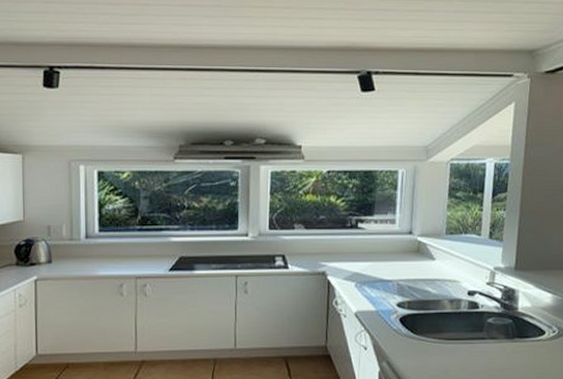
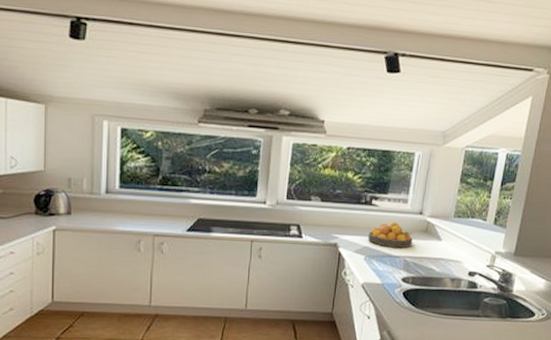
fruit bowl: none [357,243,404,272] -> present [368,221,413,248]

